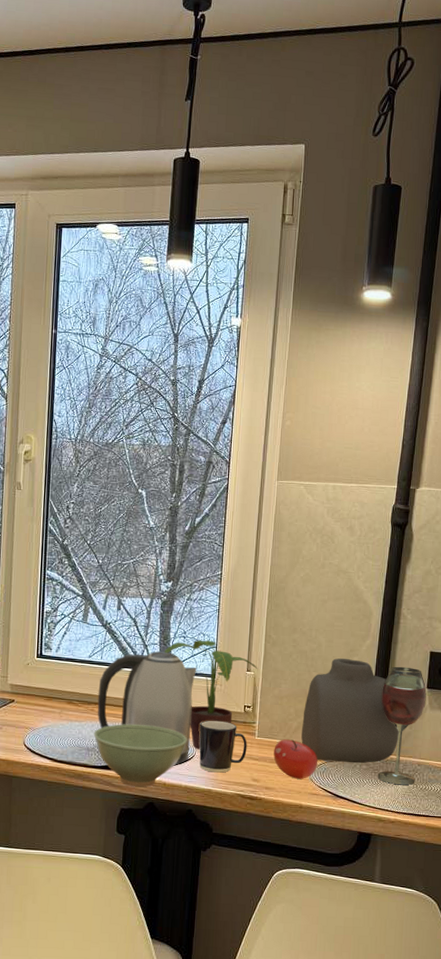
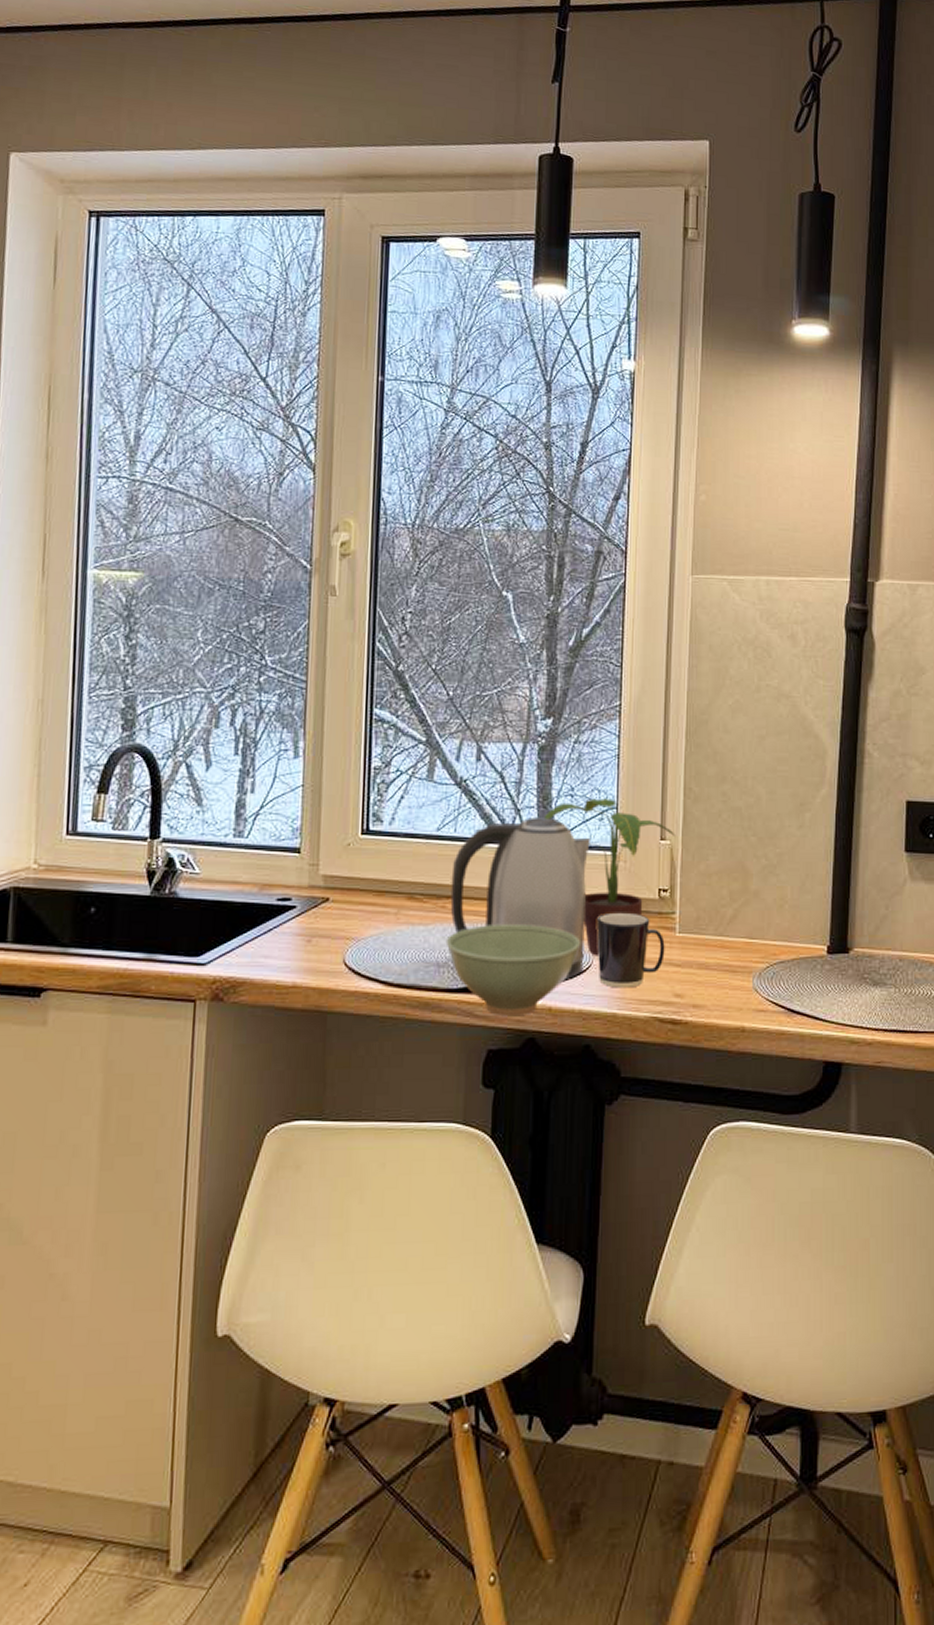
fruit: present [273,739,318,779] -> none [702,934,764,990]
vase: present [301,658,399,763] -> none [739,816,871,963]
wineglass: present [377,666,427,785] -> none [844,823,905,990]

